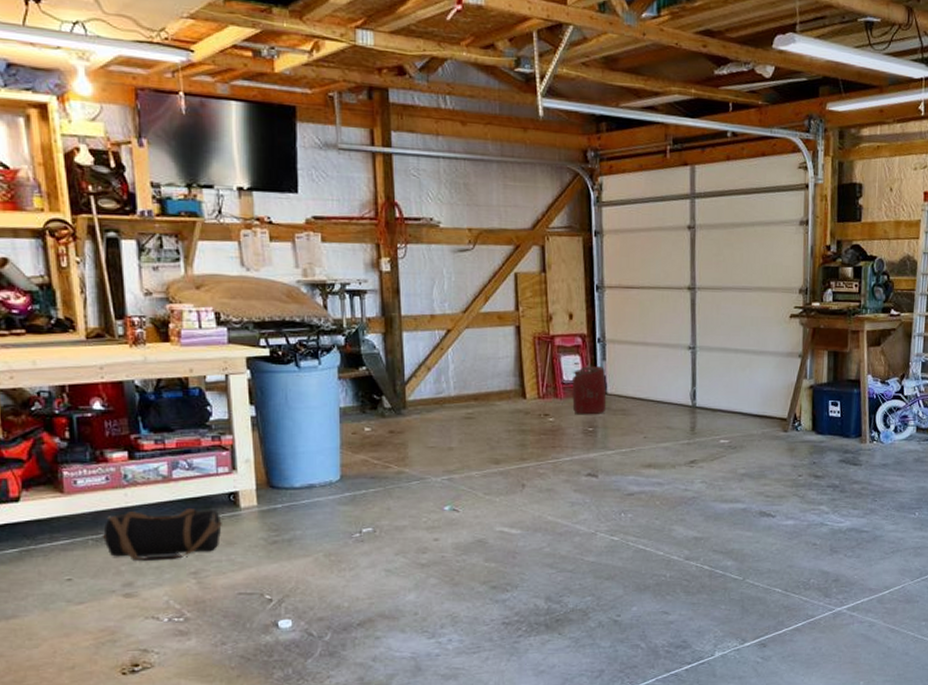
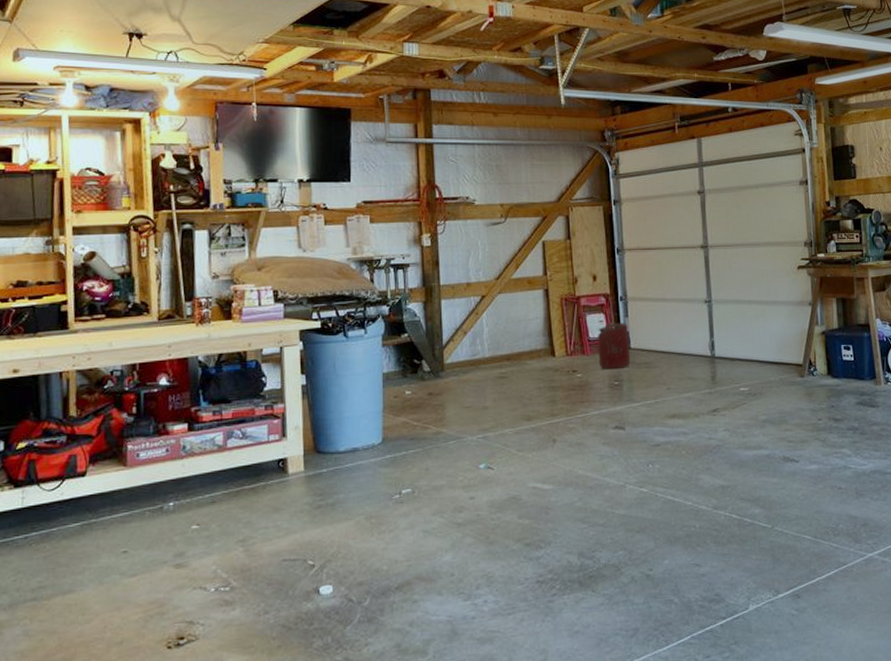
duffel bag: present [102,507,222,561] -> none [158,475,271,530]

